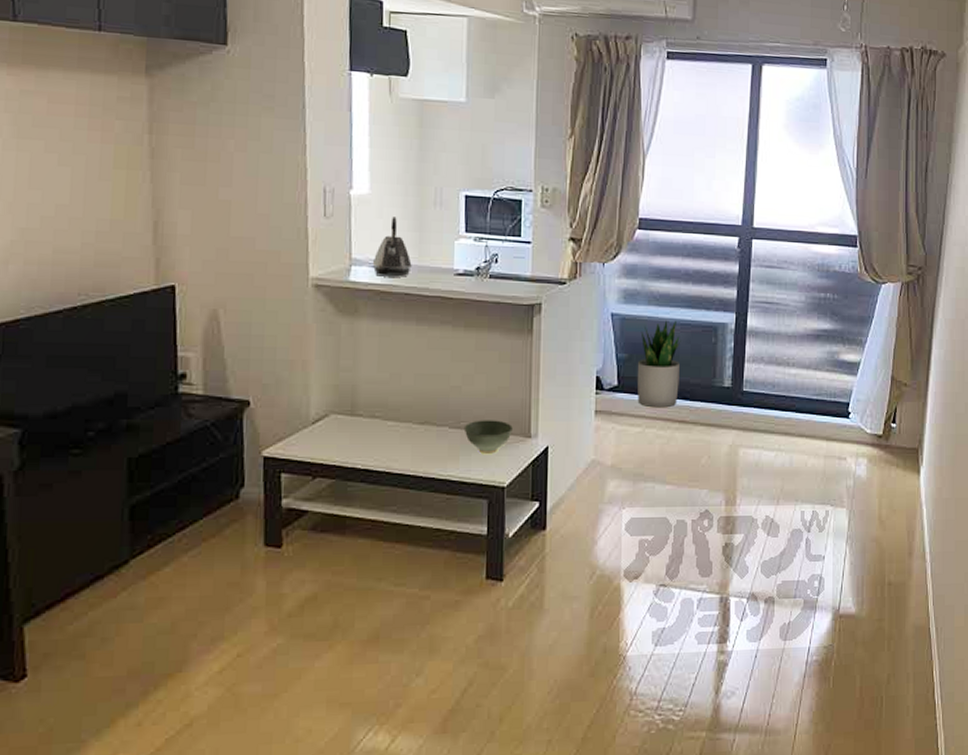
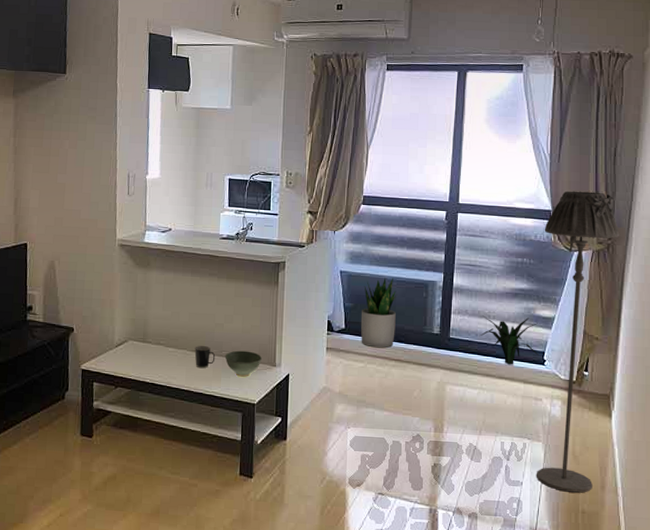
kettle: present [372,217,412,277] -> none [160,195,189,240]
mug: none [423,416,451,446] -> present [194,346,216,369]
plant: none [776,362,843,420] -> present [479,315,539,365]
floor lamp: none [839,212,930,563] -> present [536,191,620,493]

